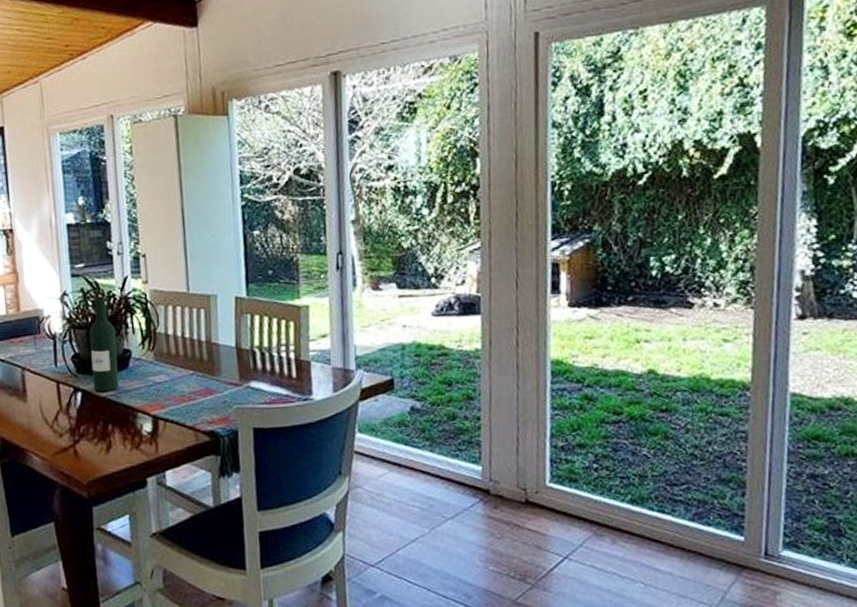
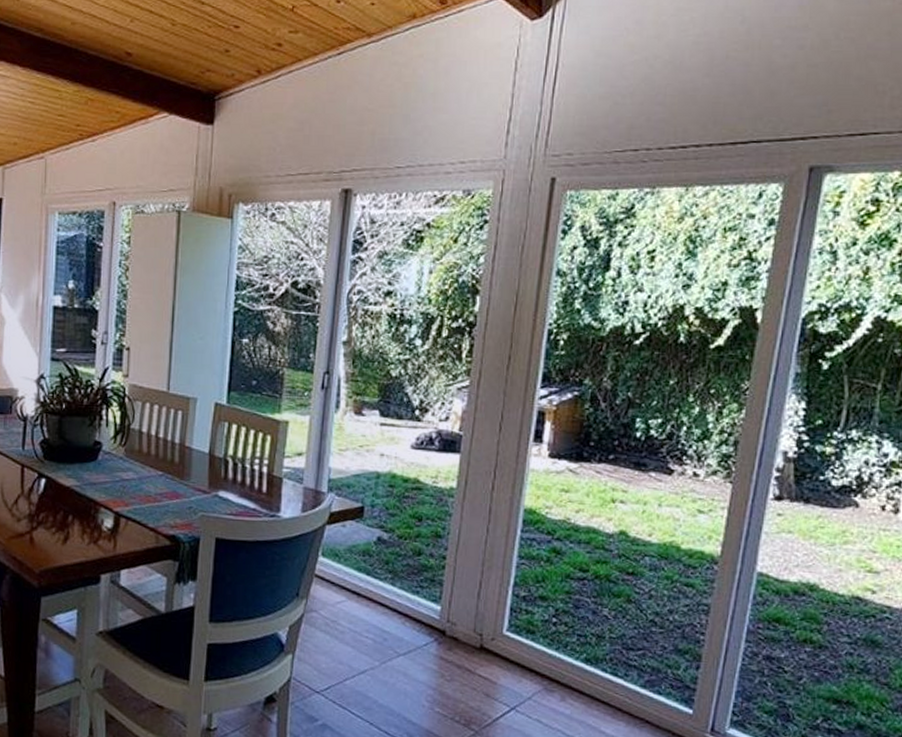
wine bottle: present [89,296,119,392] -> none [59,384,89,481]

